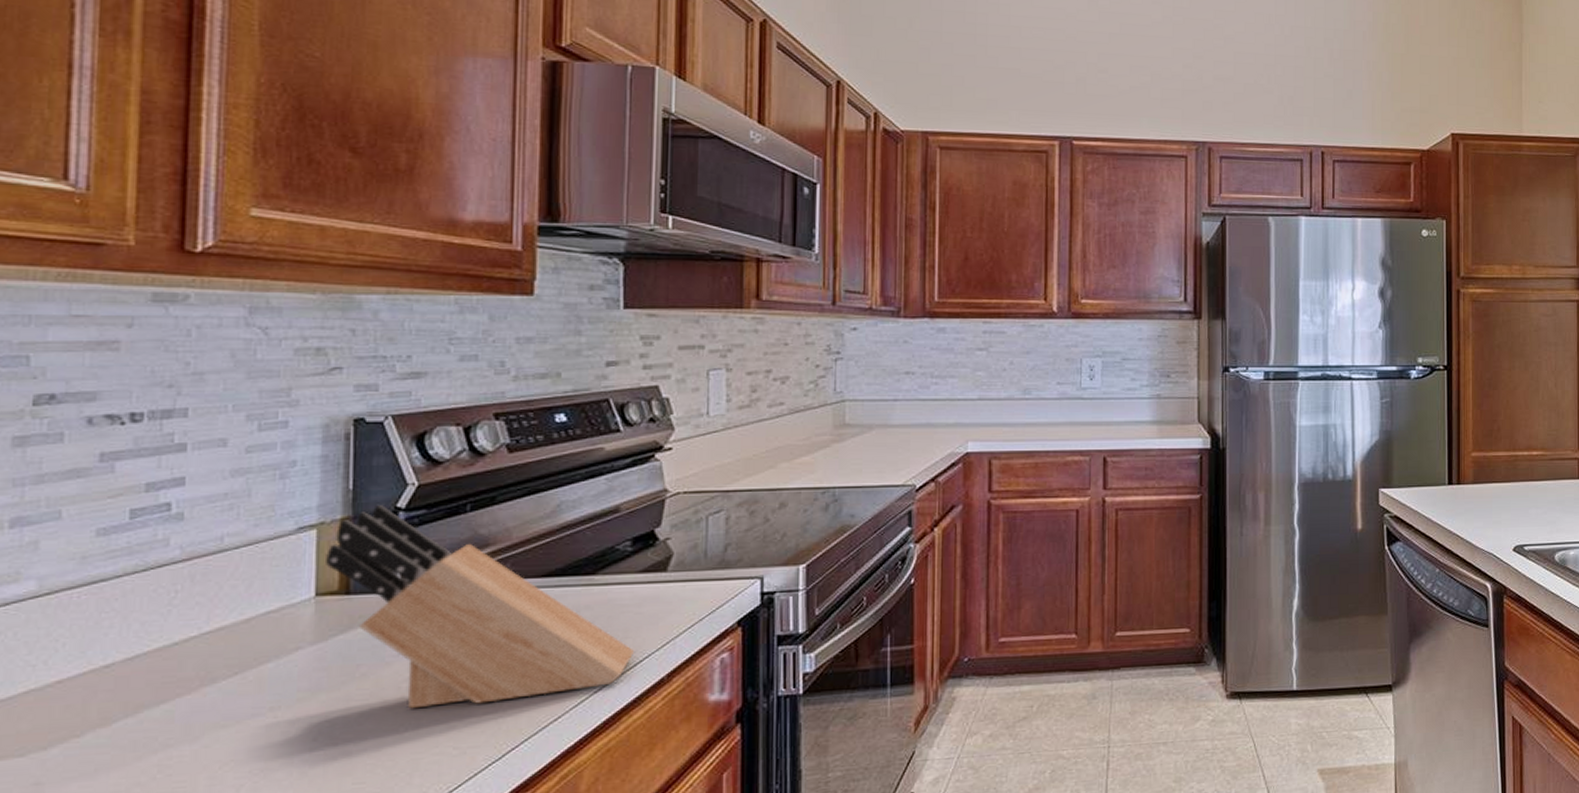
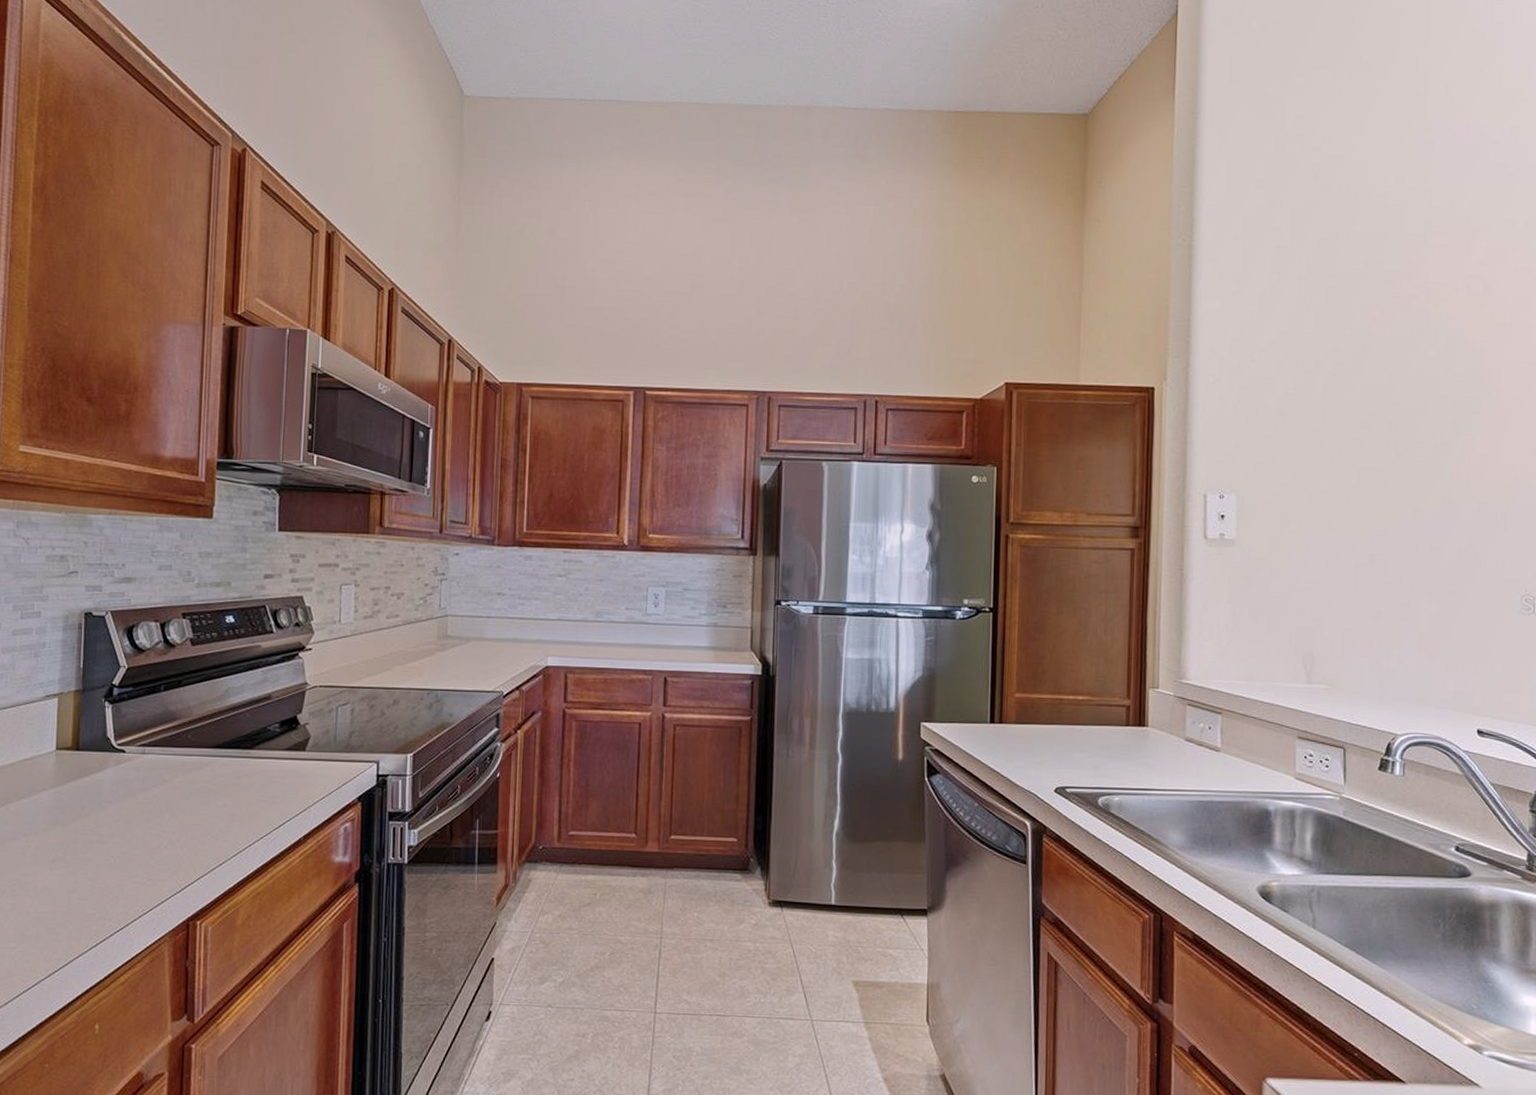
knife block: present [326,505,635,709] -> none [63,682,280,846]

